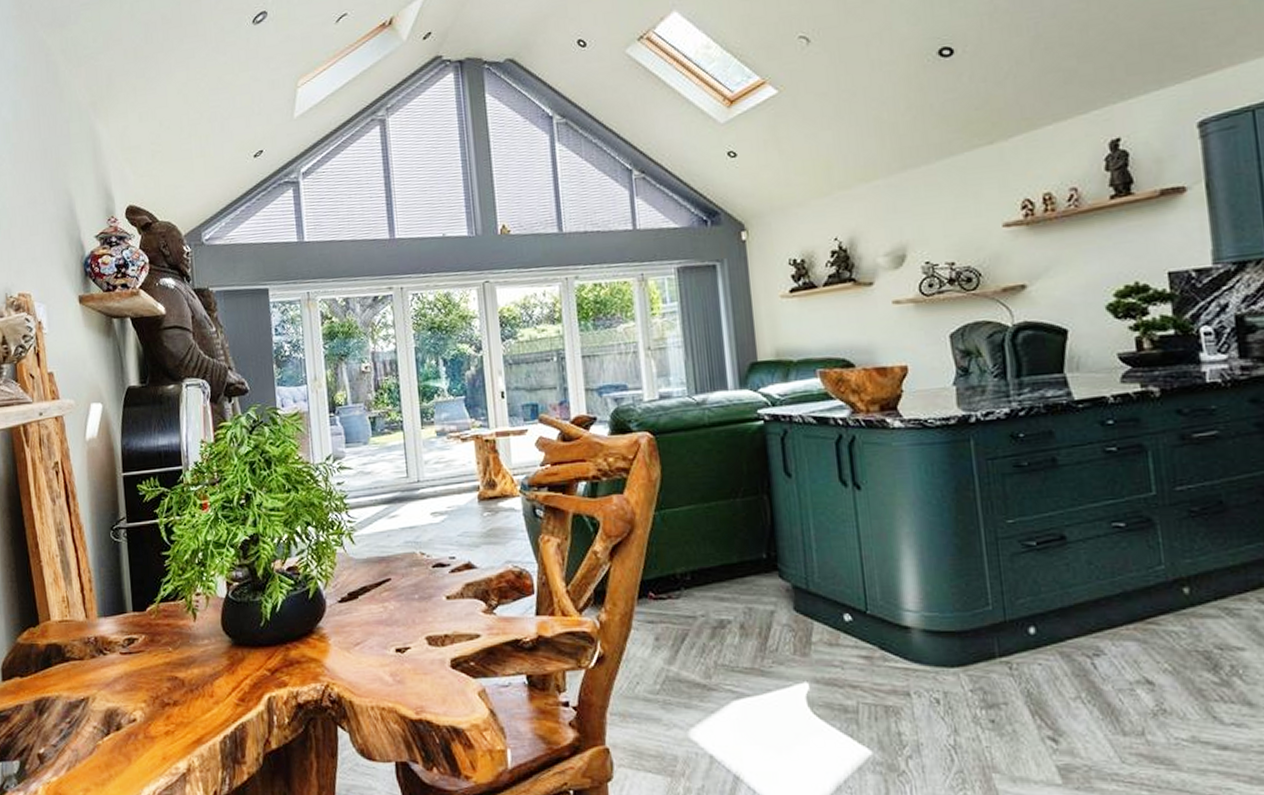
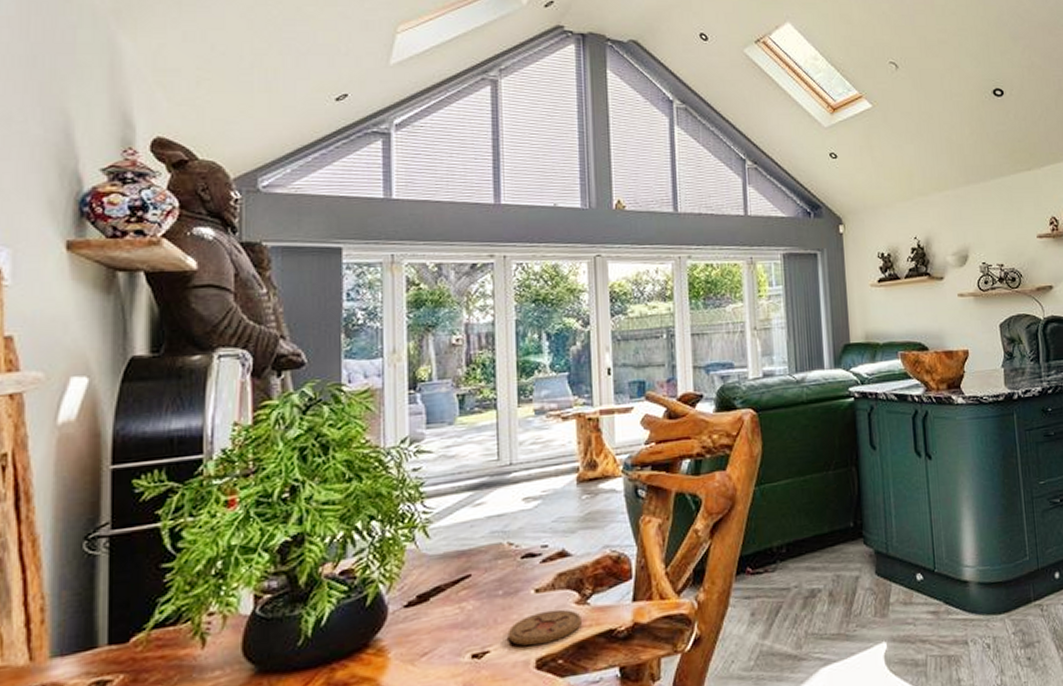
coaster: none [424,616,489,647] -> present [507,609,582,646]

